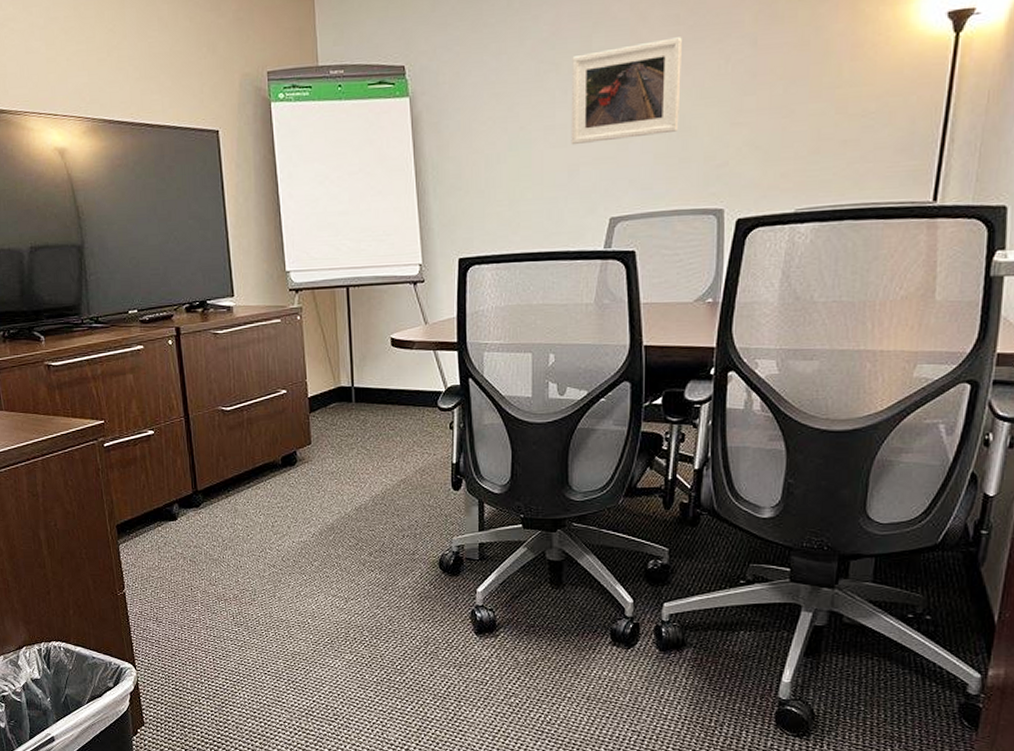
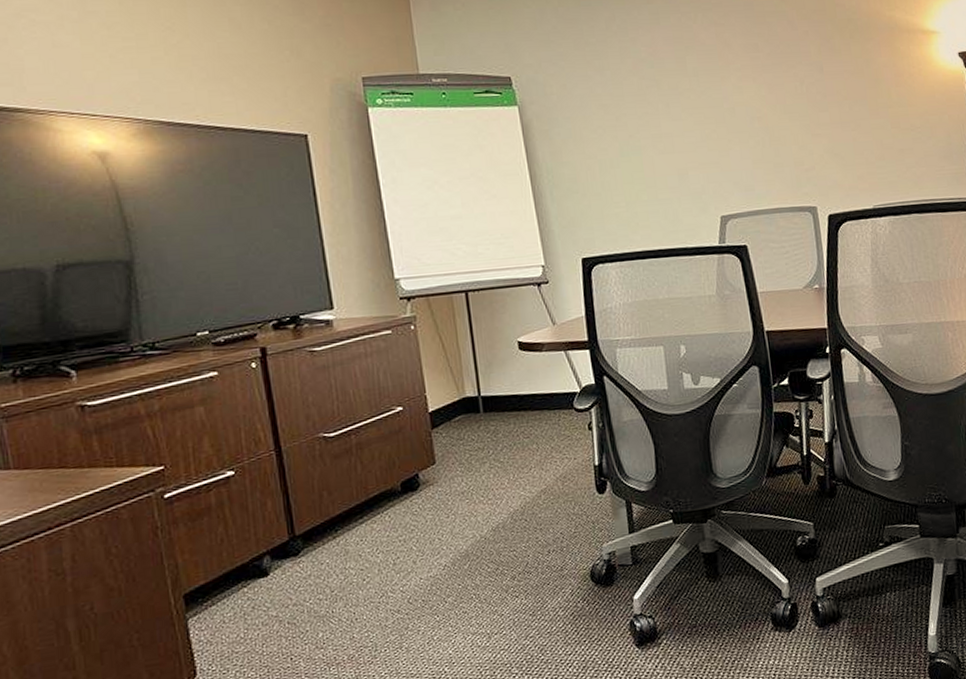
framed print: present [571,37,682,146] -> none [670,62,770,152]

